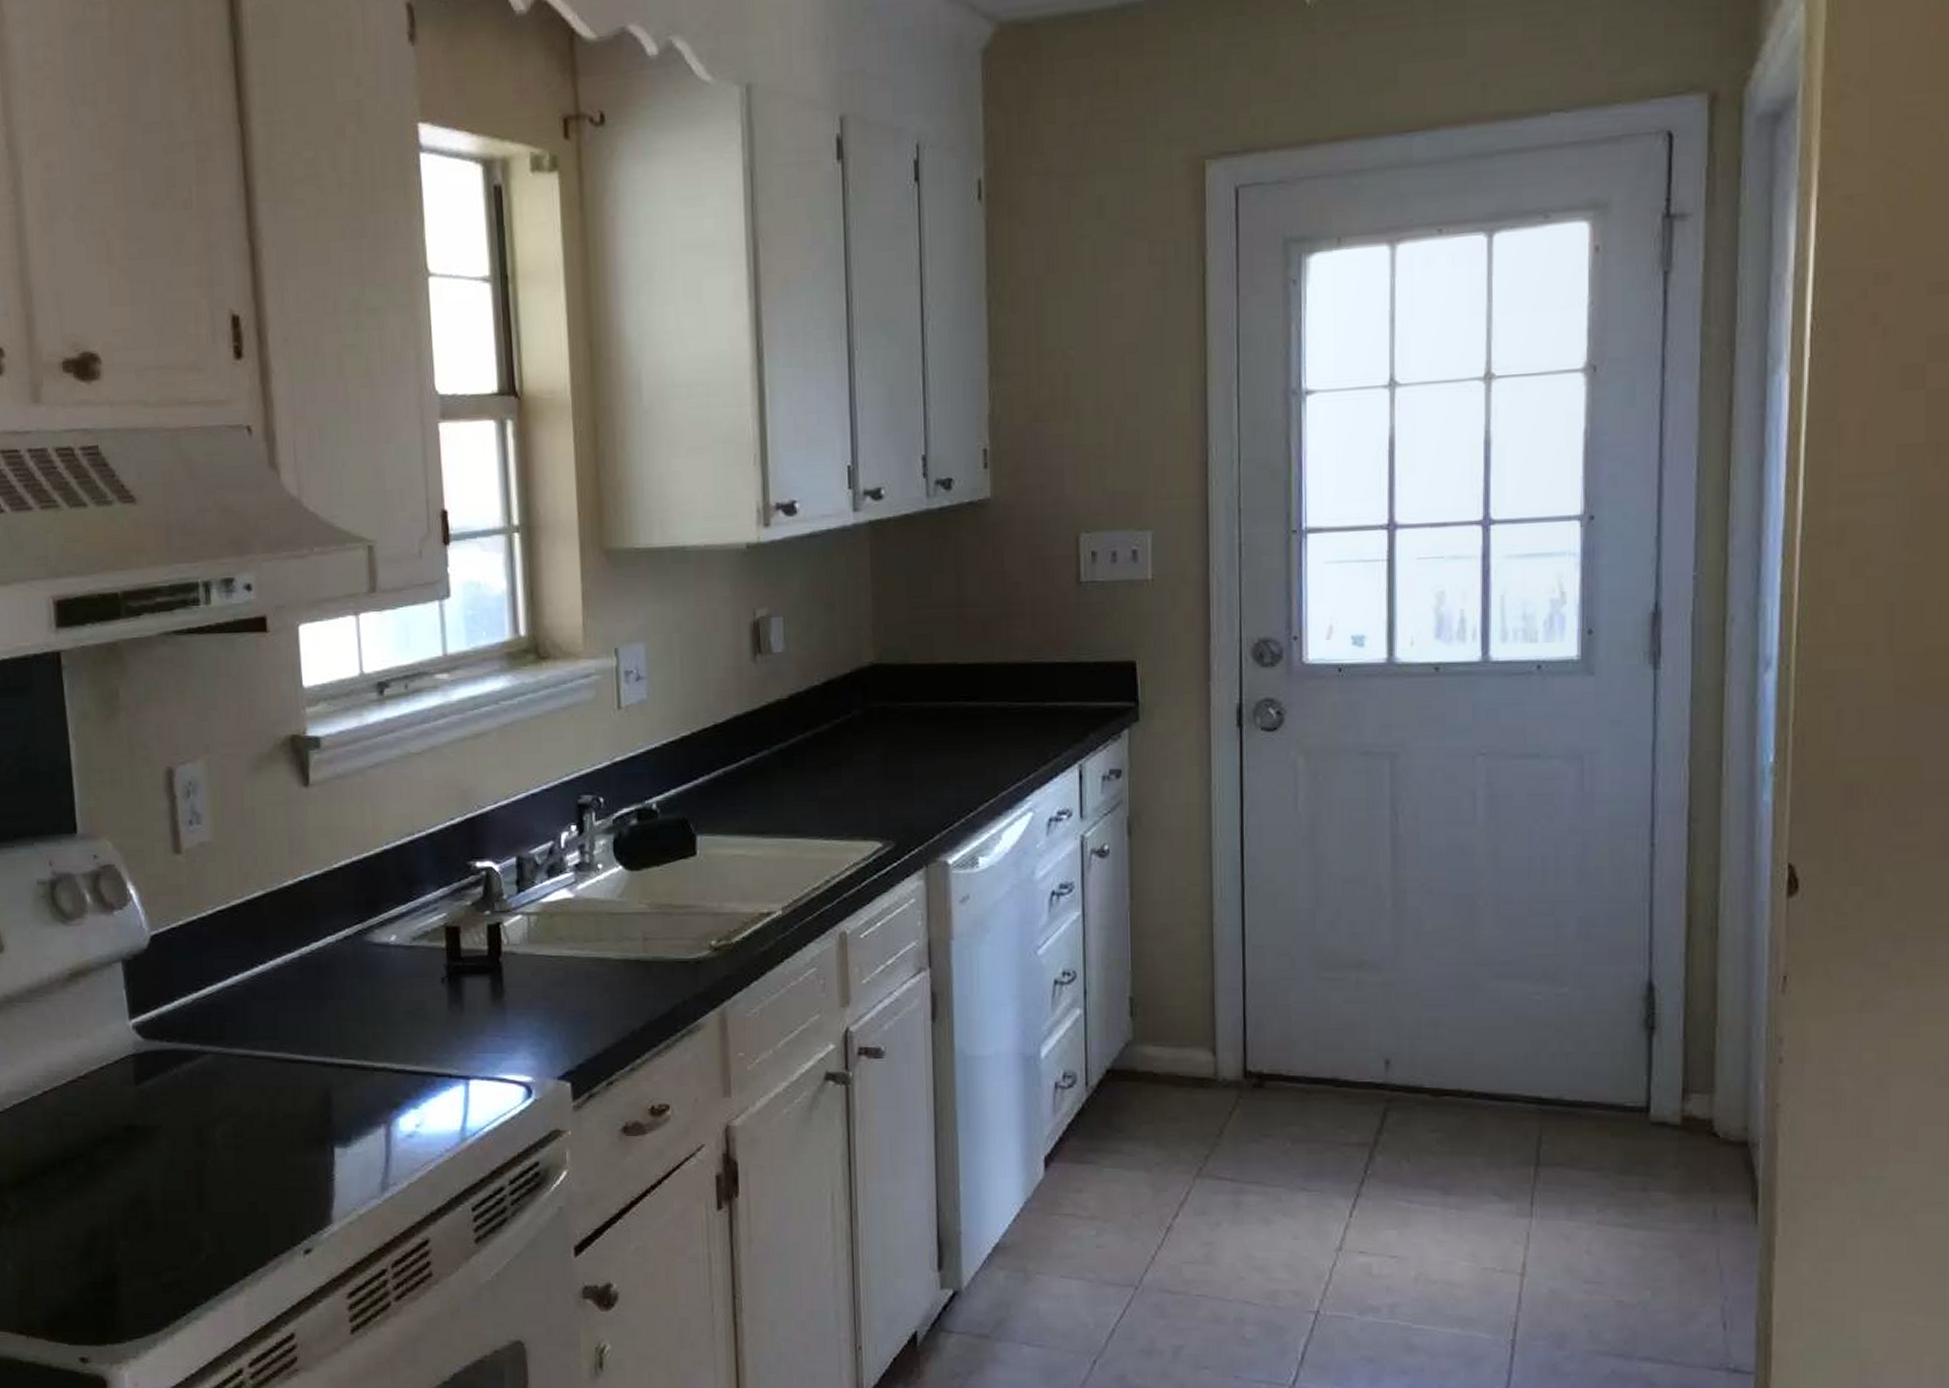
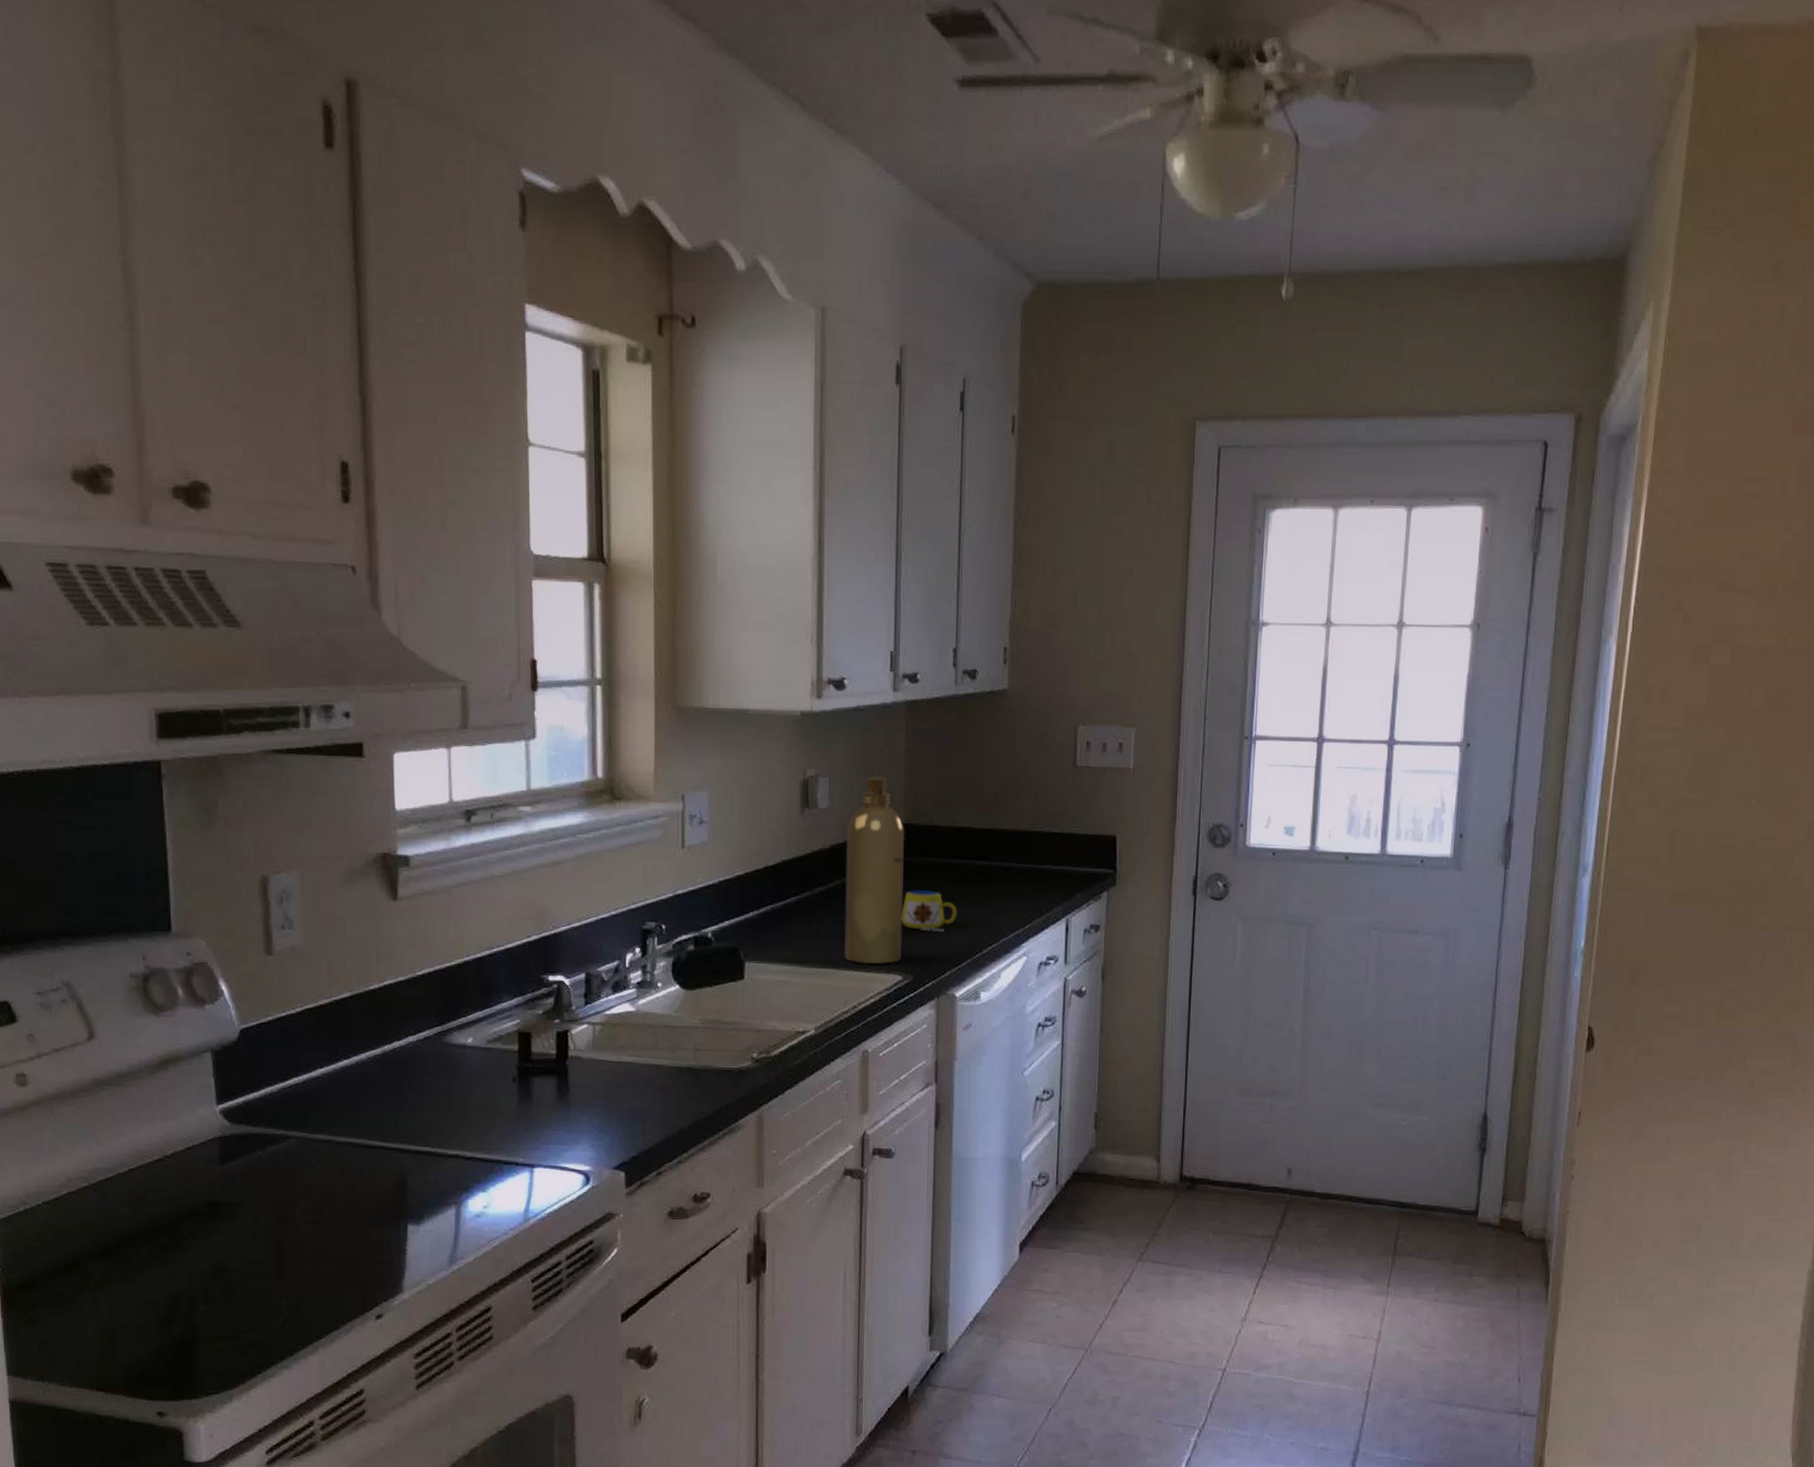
spray bottle: none [807,611,880,830] -> present [844,776,905,964]
mug: none [877,740,945,789] -> present [901,890,957,932]

